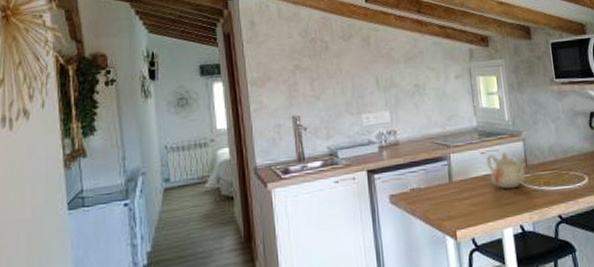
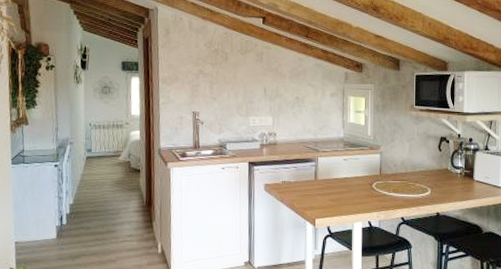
teapot: present [487,152,527,189] -> none [348,161,381,192]

